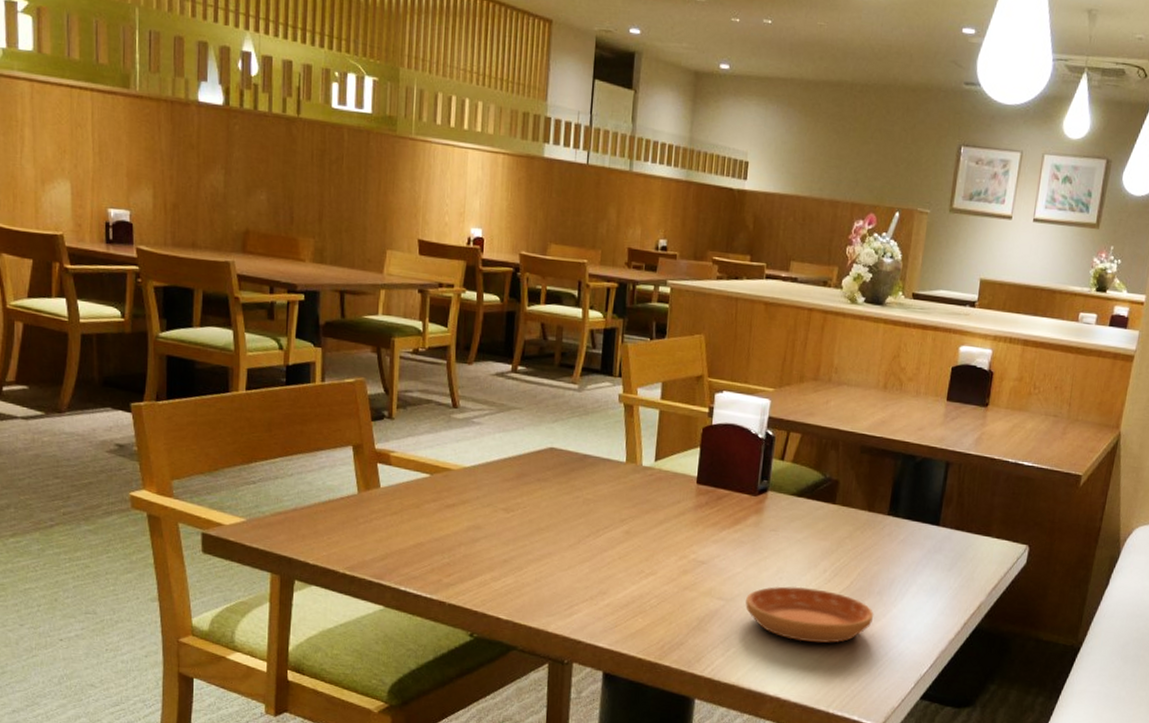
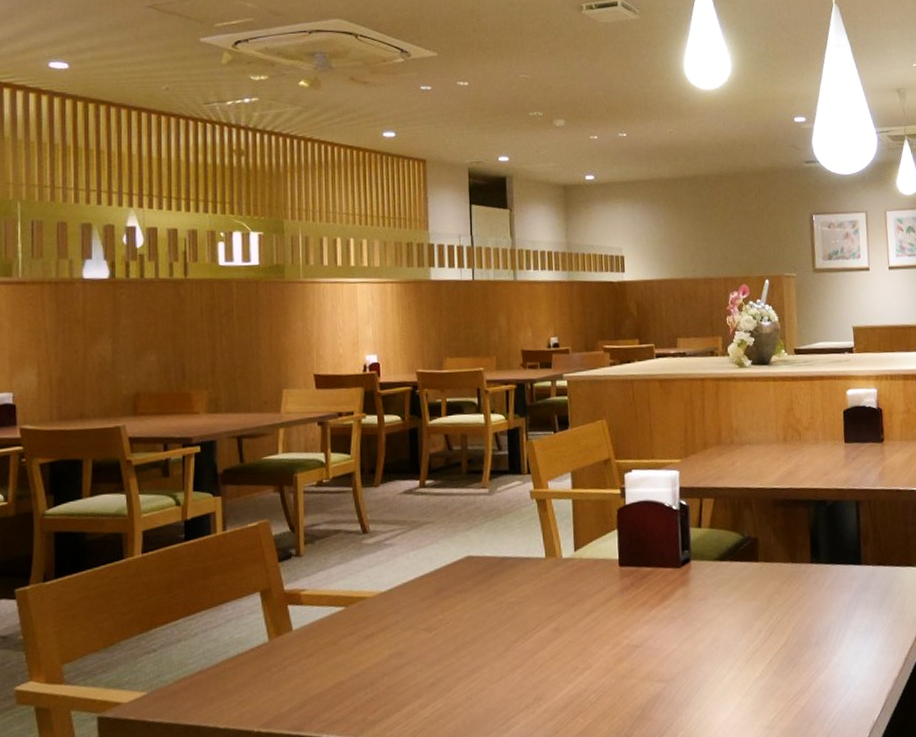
saucer: present [745,586,874,643] -> none [686,651,817,711]

